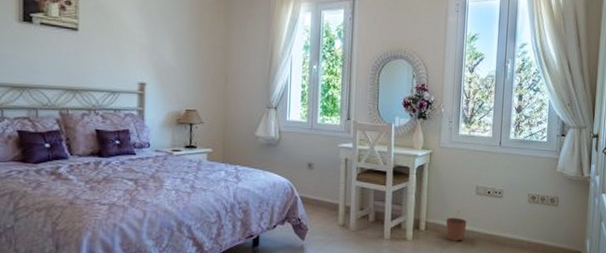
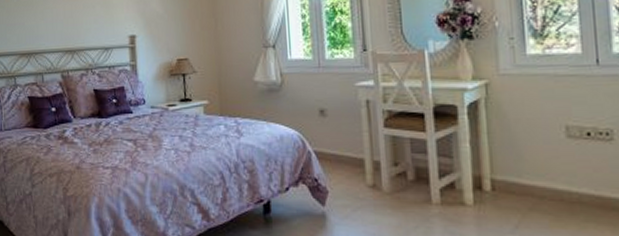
plant pot: present [445,211,467,241] -> none [522,163,558,206]

